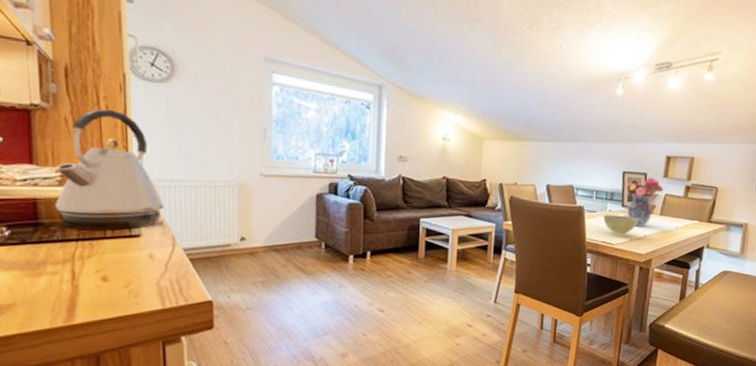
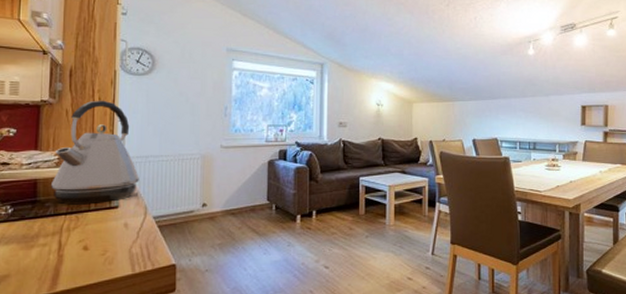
bowl: present [602,215,638,236] -> none [528,163,562,183]
picture frame: present [621,171,648,208] -> none [542,122,567,156]
flower arrangement: present [626,177,664,228] -> none [548,126,583,174]

